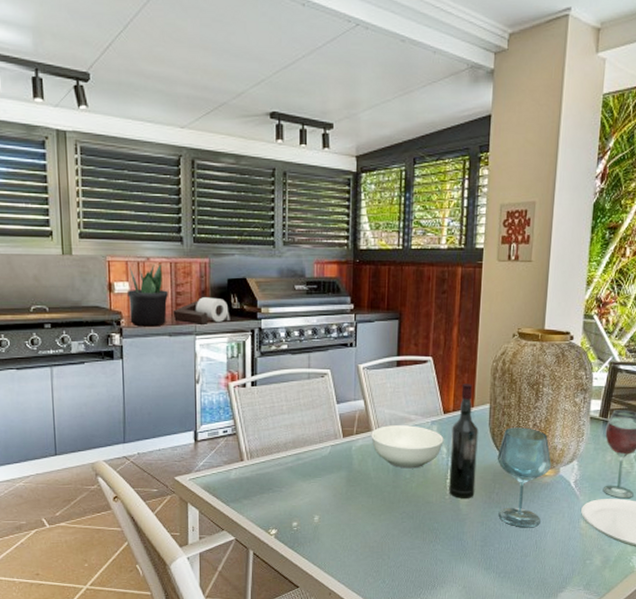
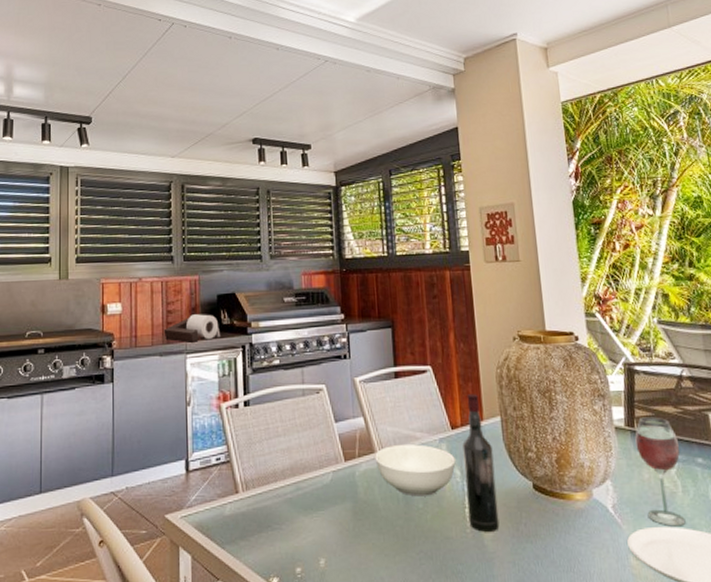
planter: present [127,263,168,327] -> none [120,283,159,348]
wine glass: present [497,427,551,528] -> none [518,442,582,569]

